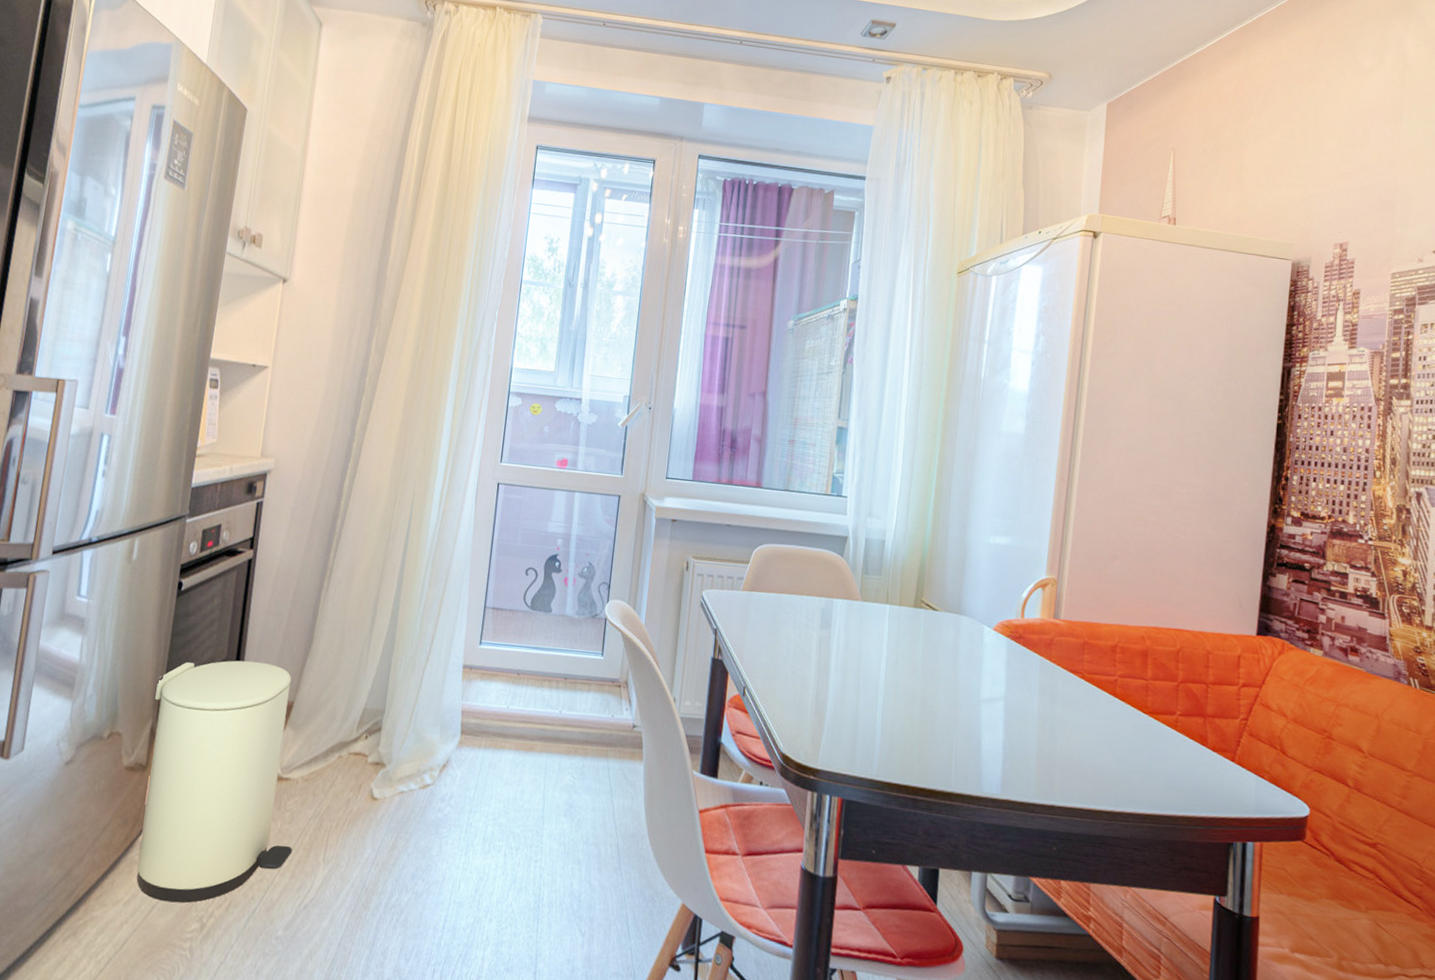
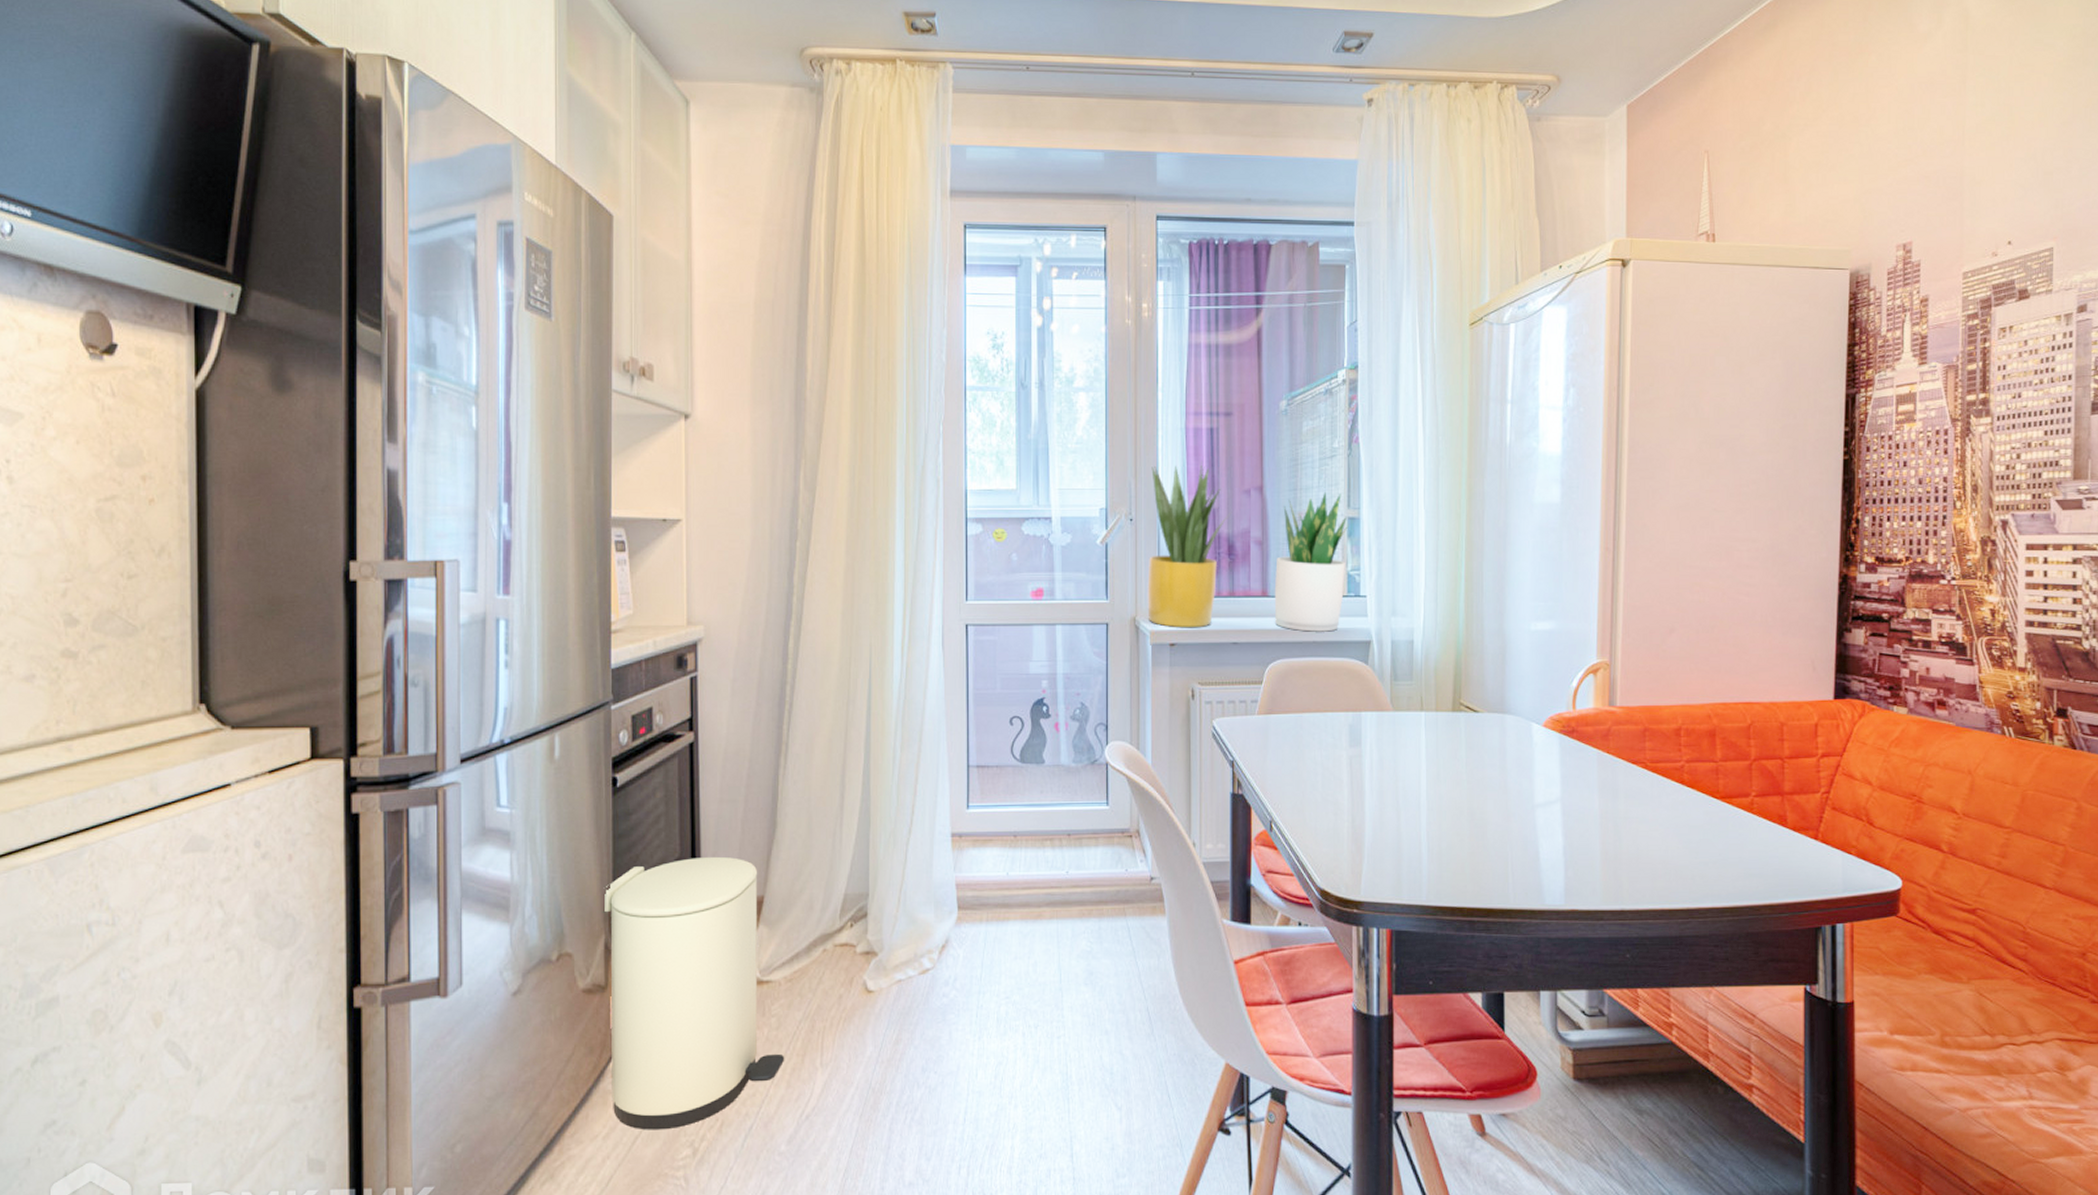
planter: none [655,364,736,508] -> present [1147,460,1230,628]
planter: none [765,403,838,525] -> present [1274,492,1349,632]

